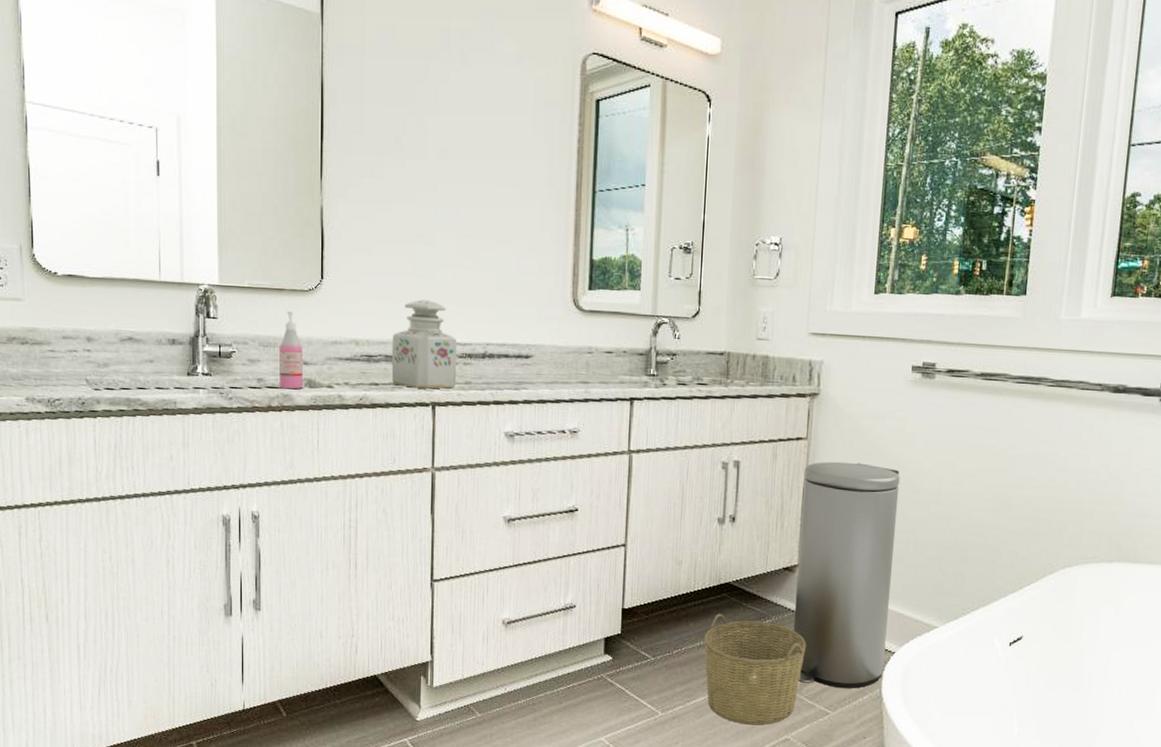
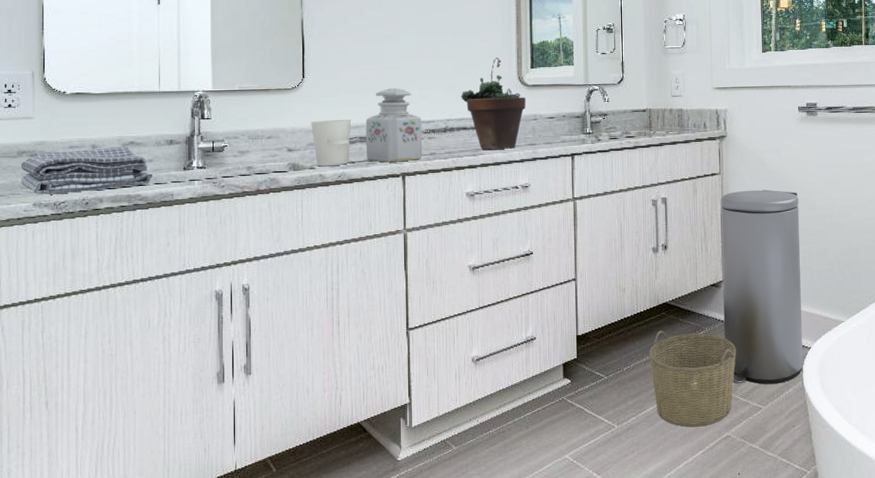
towel: none [11,341,154,390] -> present [20,146,153,195]
soap dispenser: present [278,311,304,390] -> none [266,107,289,174]
cup: none [330,331,375,387] -> present [311,119,351,167]
succulent plant: none [504,273,580,385] -> present [461,58,526,151]

